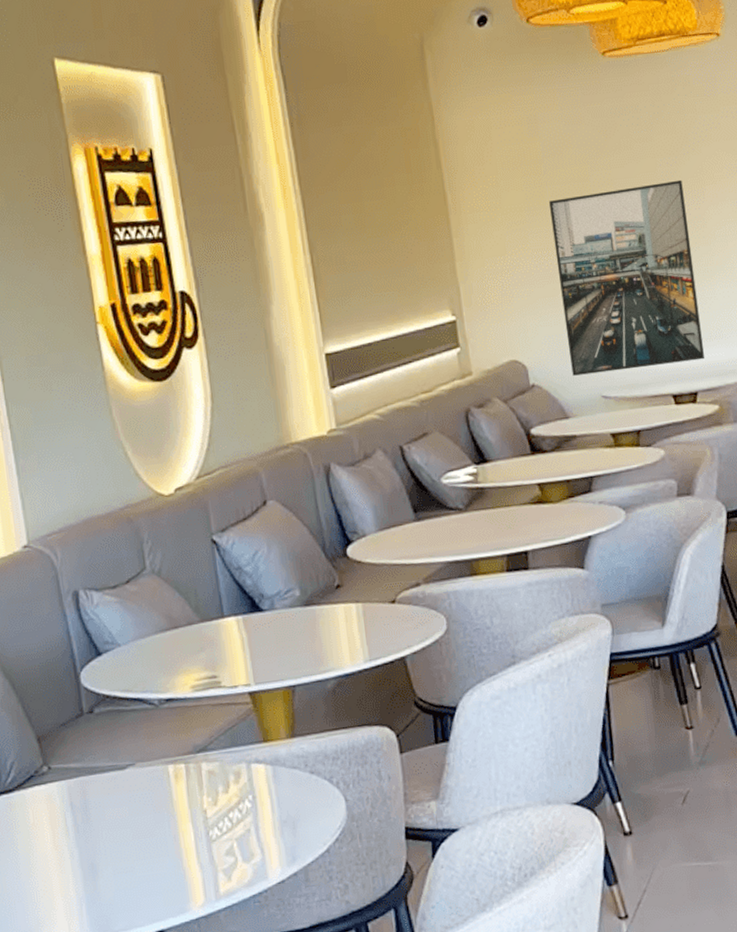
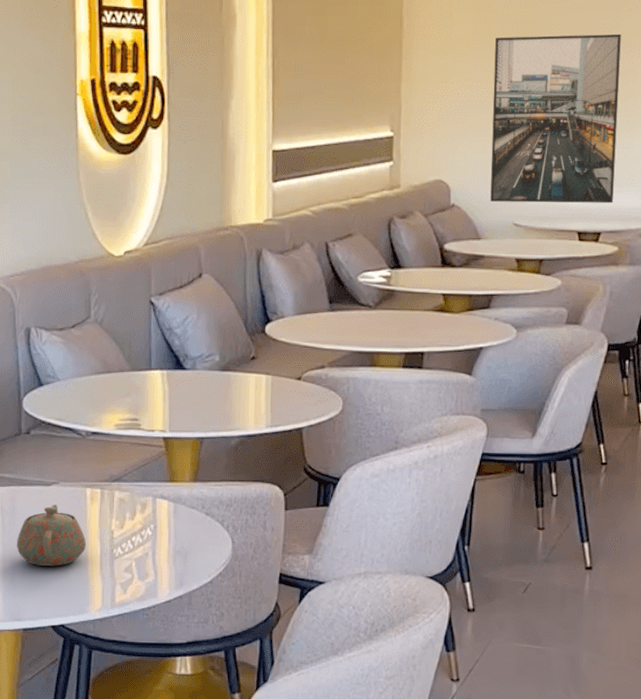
teapot: none [94,790,178,866] -> present [17,504,87,566]

